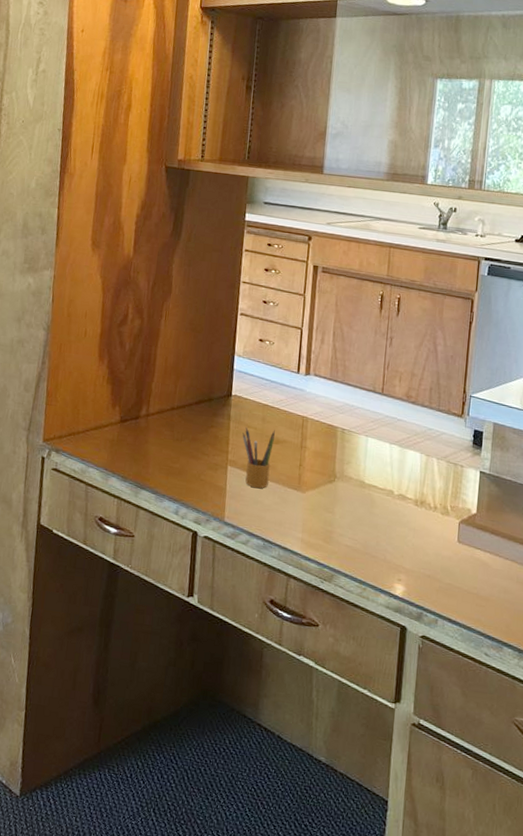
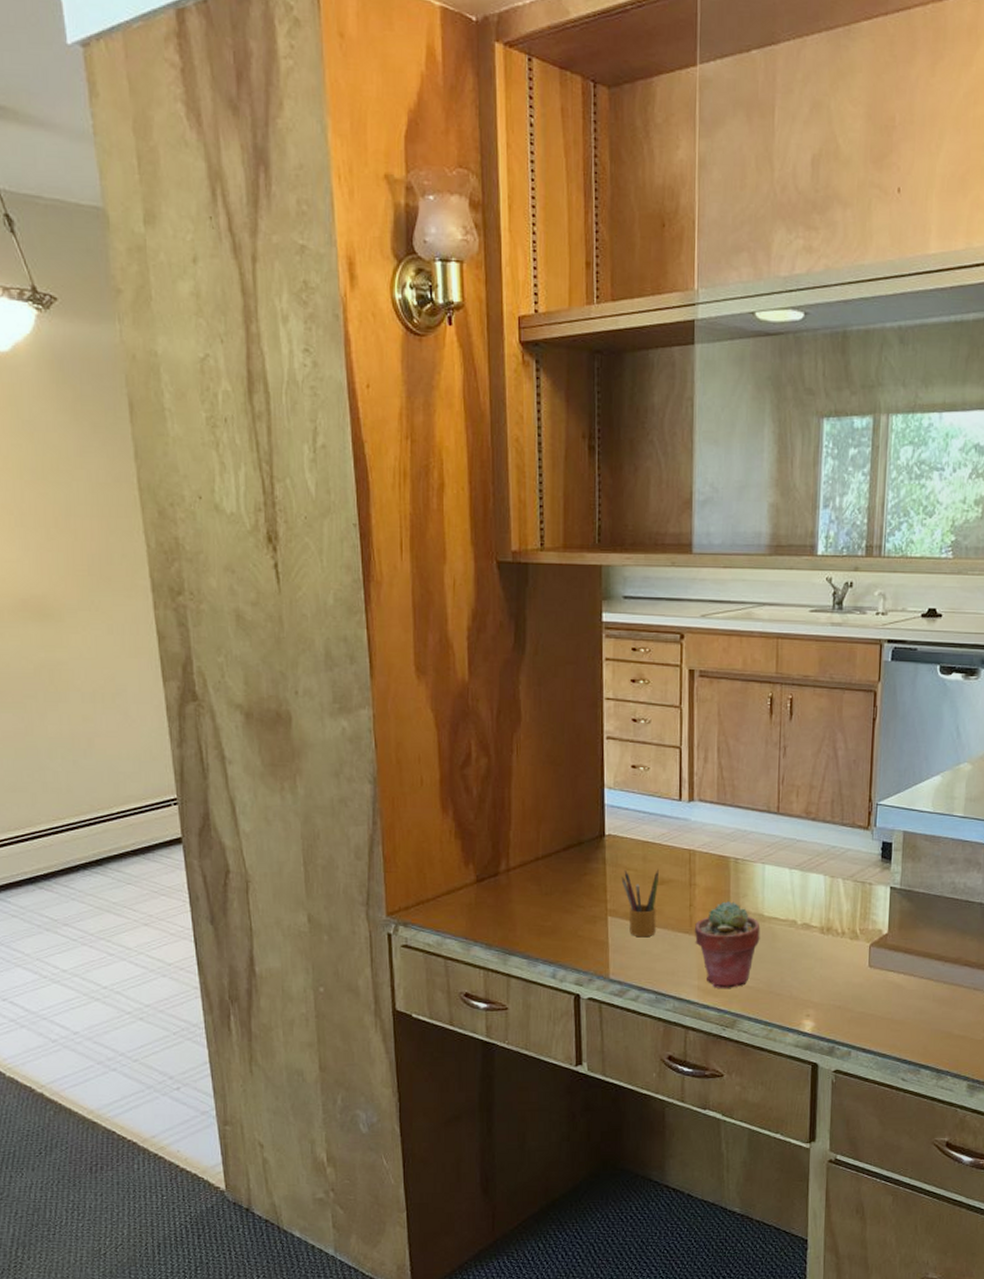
potted succulent: none [301,465,361,545] -> present [694,901,761,988]

